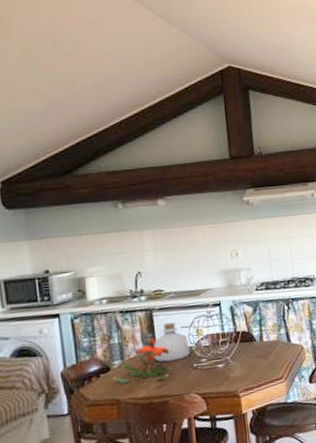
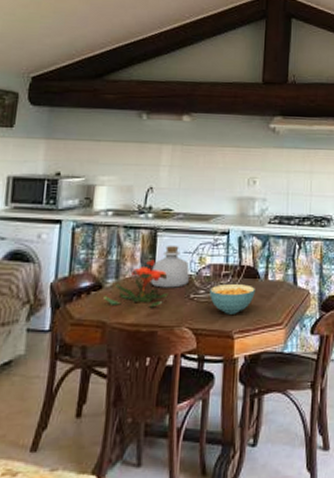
cereal bowl: none [211,348,253,377] -> present [210,284,255,314]

